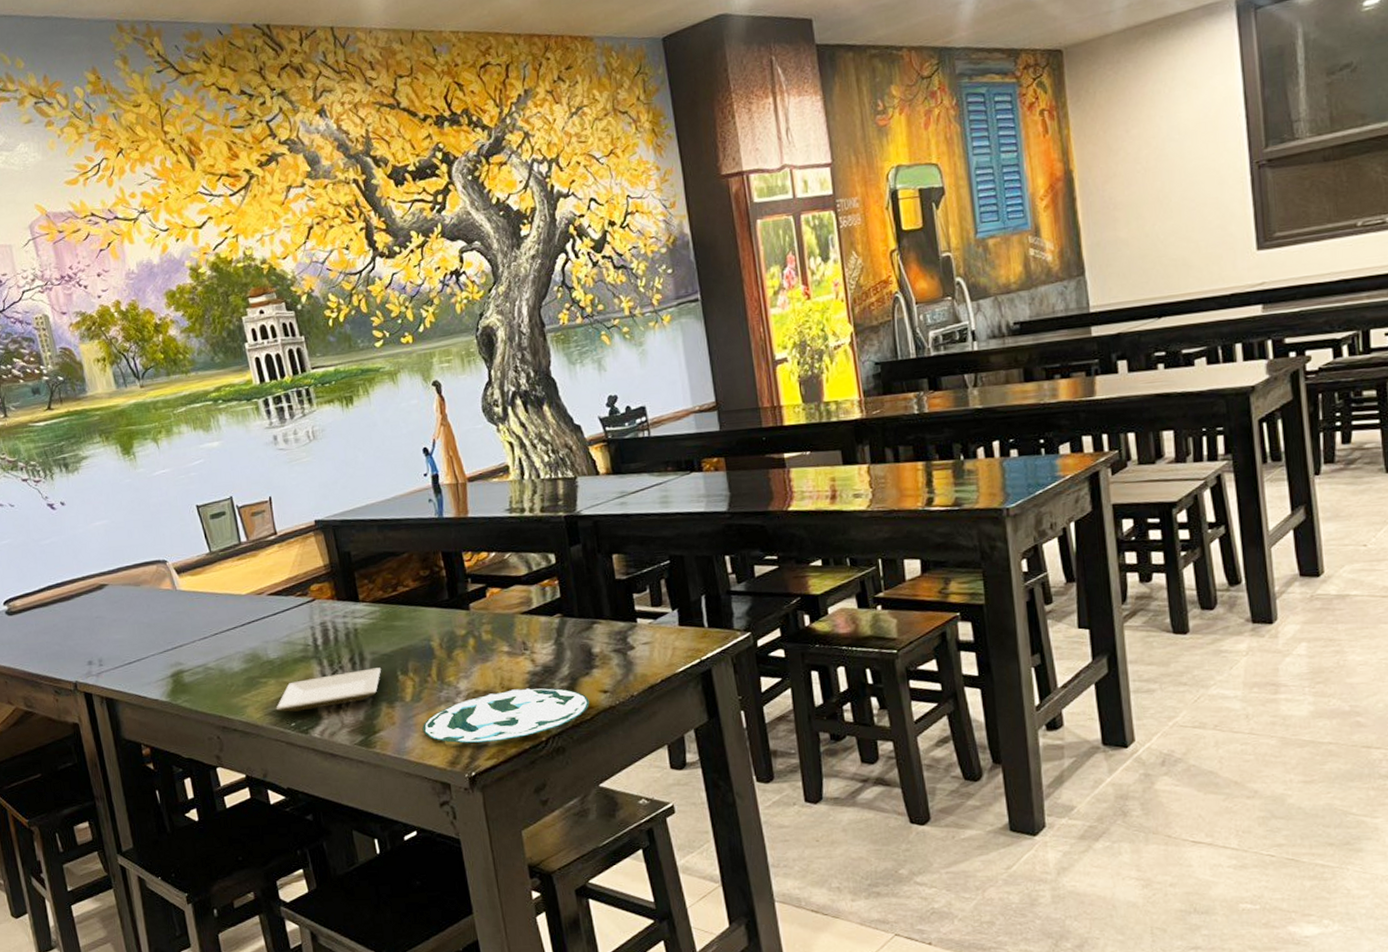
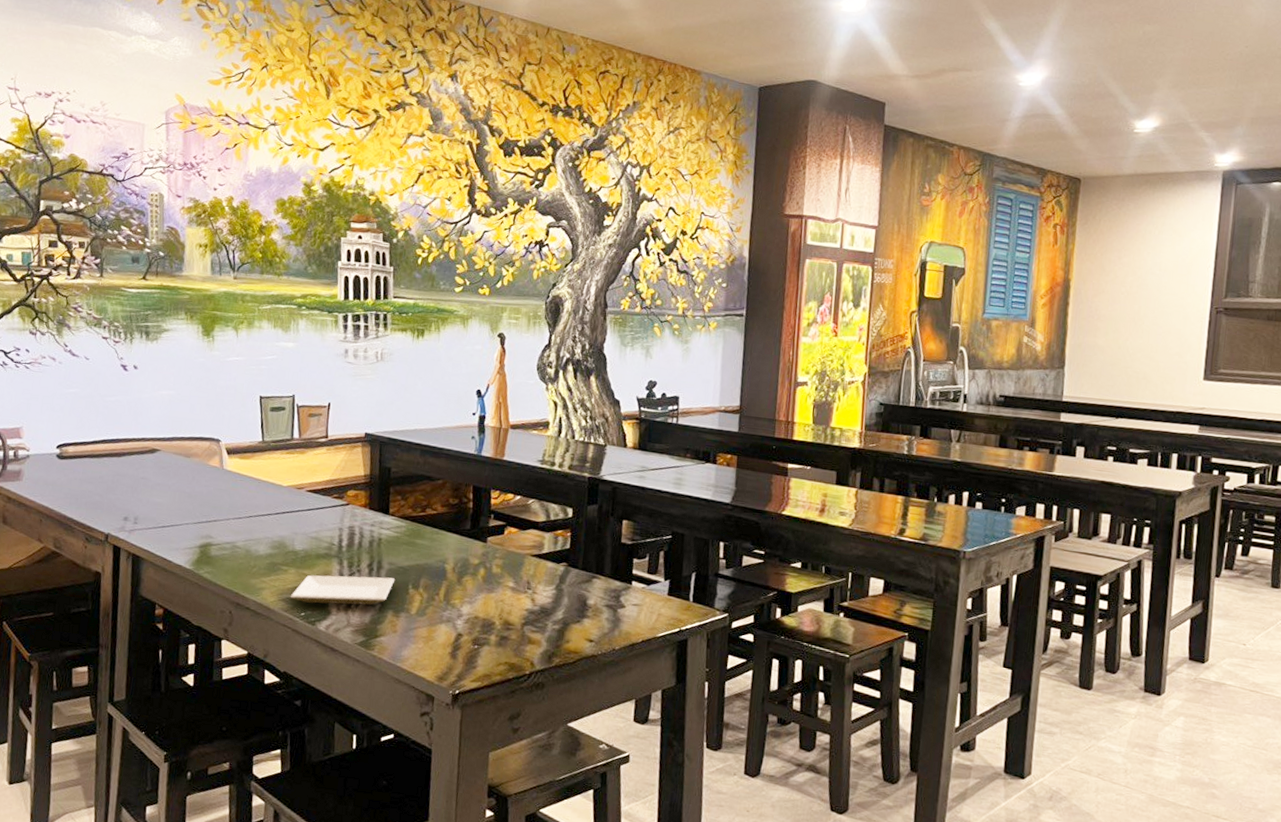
plate: present [423,688,589,743] -> none [420,622,575,667]

